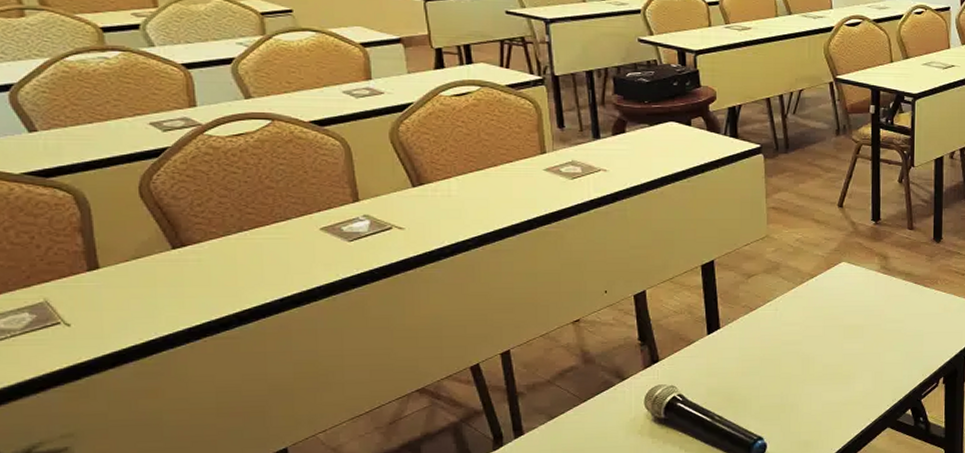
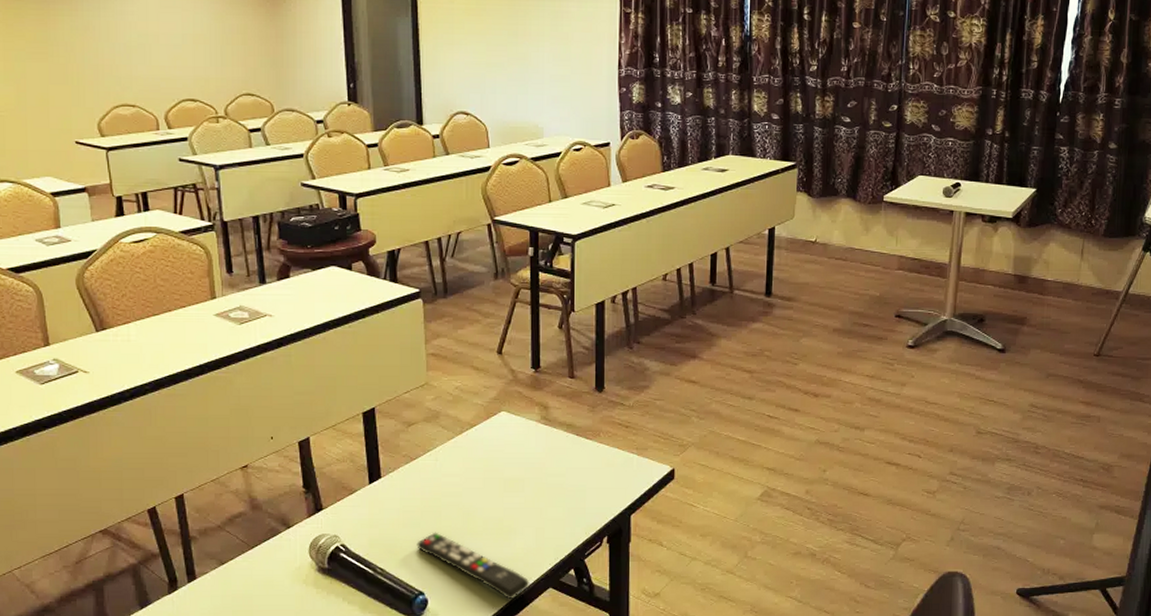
remote control: none [756,379,868,441] -> present [417,532,530,600]

